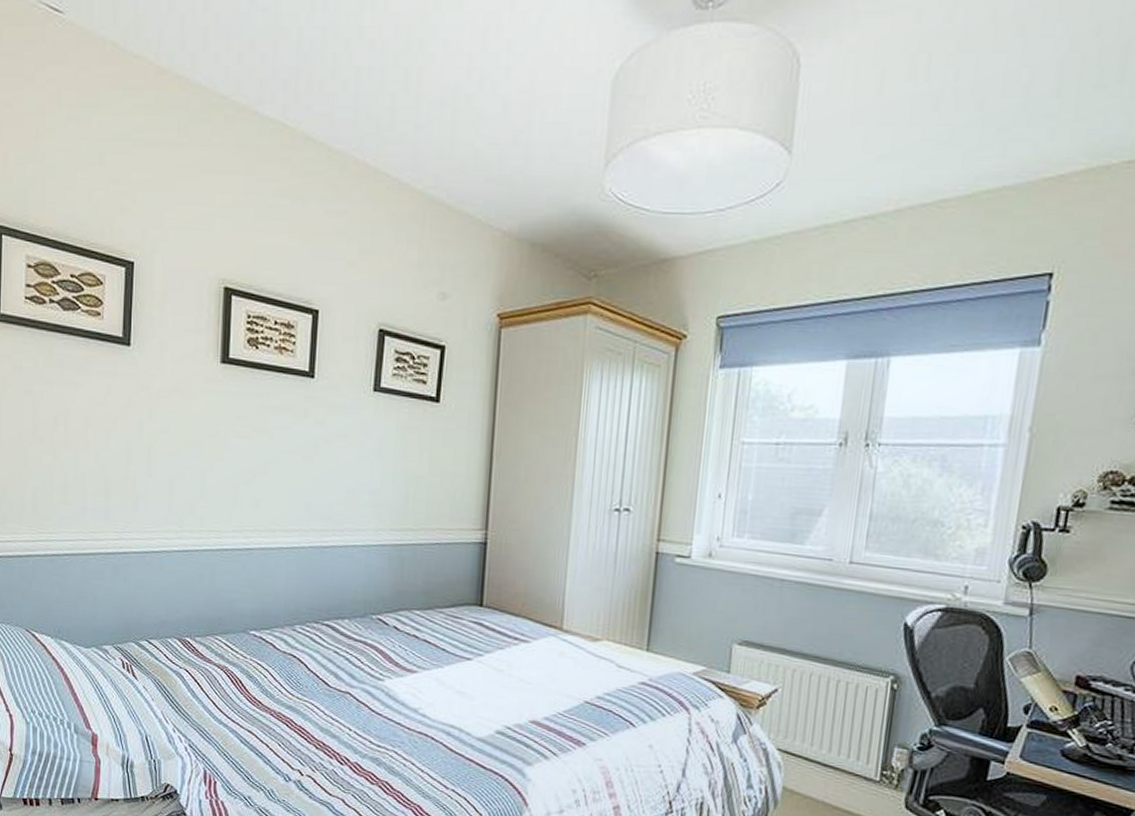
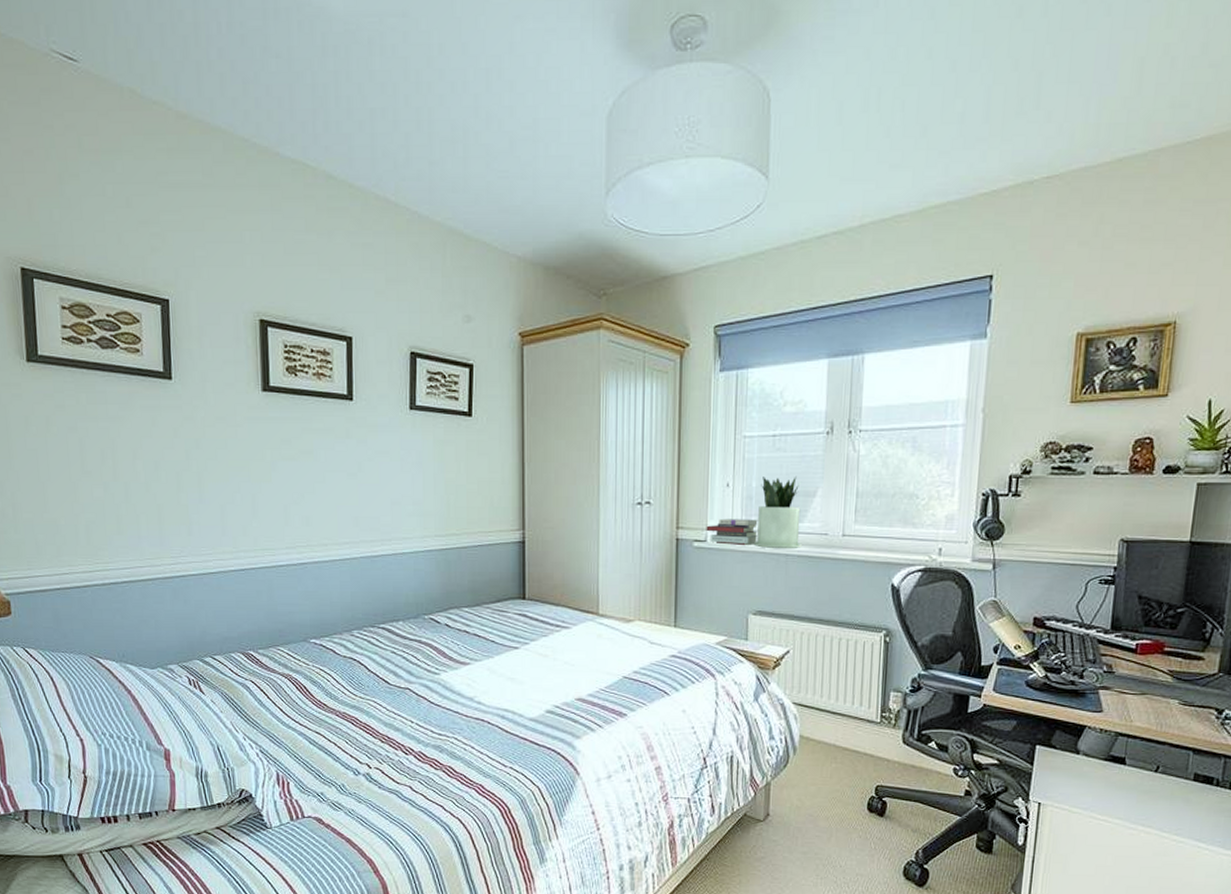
books: none [691,533,752,567] -> present [706,518,758,546]
planter: none [744,489,805,575] -> present [753,475,803,550]

